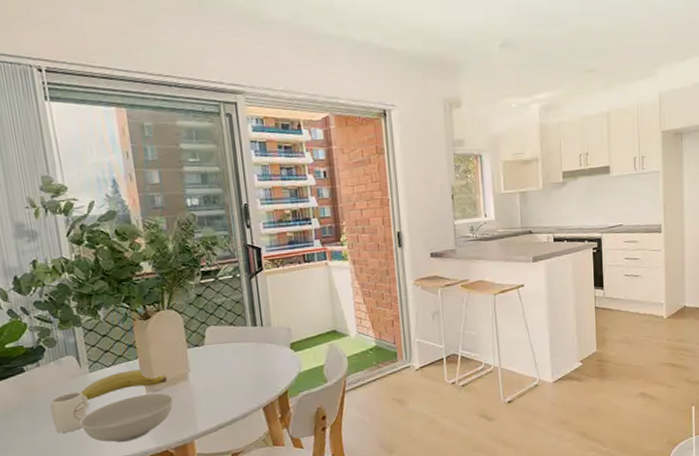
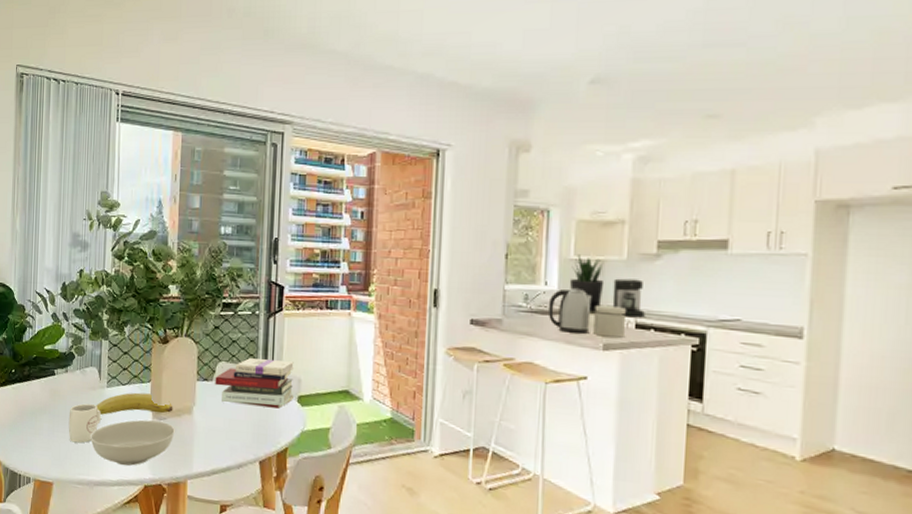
books: none [206,314,286,363] -> present [215,358,294,409]
kettle: none [490,216,522,253] -> present [549,288,592,334]
planter: none [503,189,529,234] -> present [569,254,605,312]
jar: none [523,227,547,252] -> present [593,306,626,338]
coffee maker: none [535,203,559,234] -> present [612,278,645,317]

